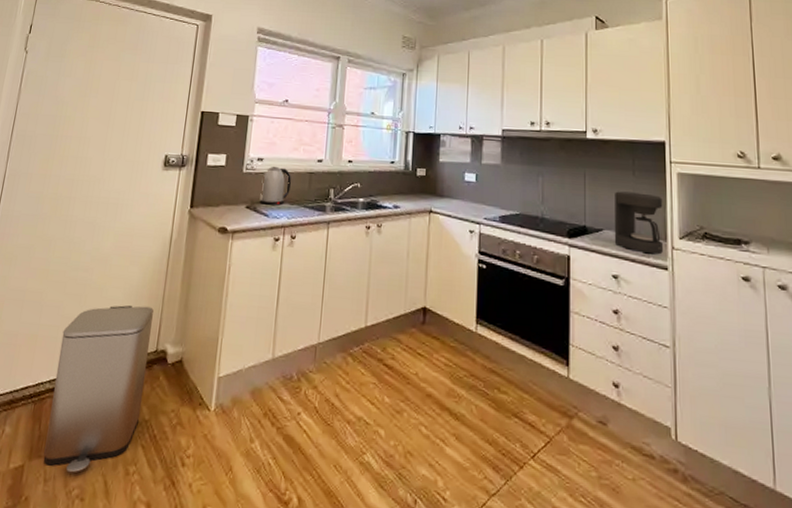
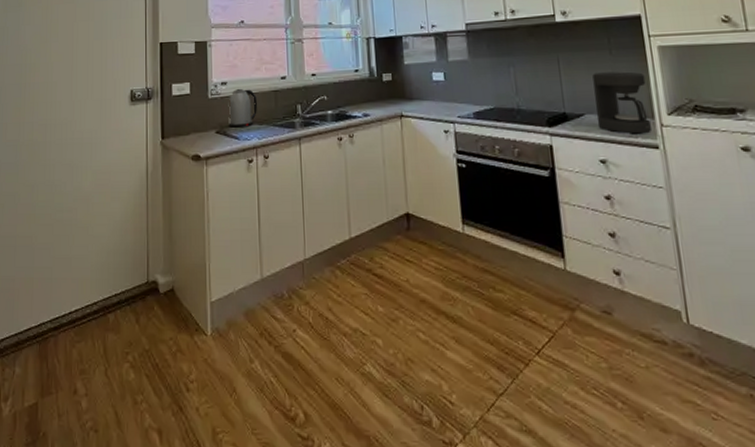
pedal bin: present [43,305,154,473] -> none [54,240,141,407]

